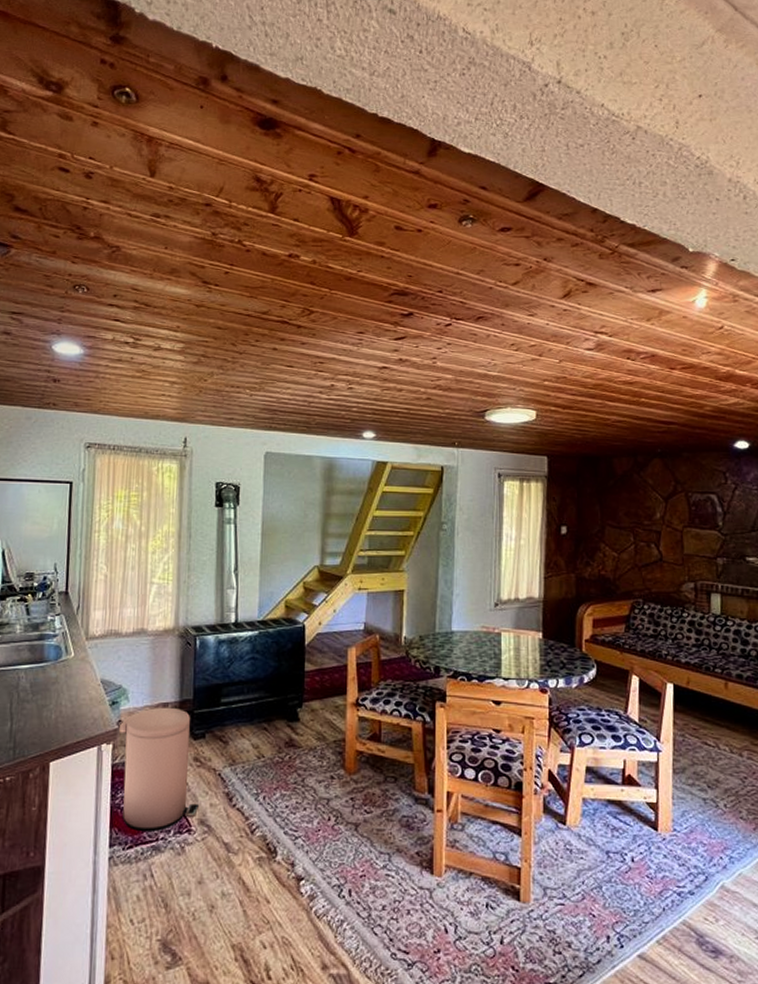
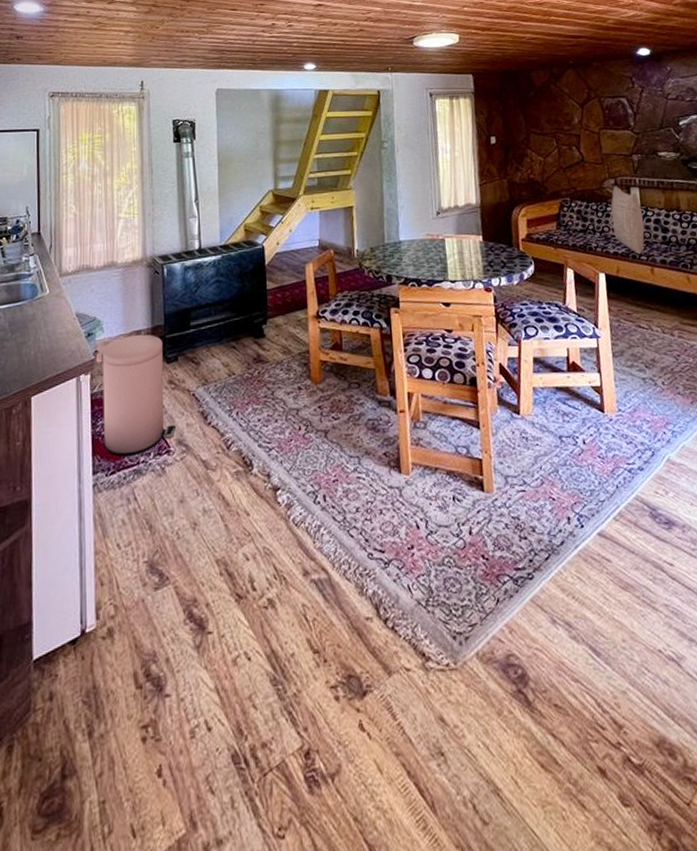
pillow: none [686,590,722,667] -> present [611,186,645,255]

